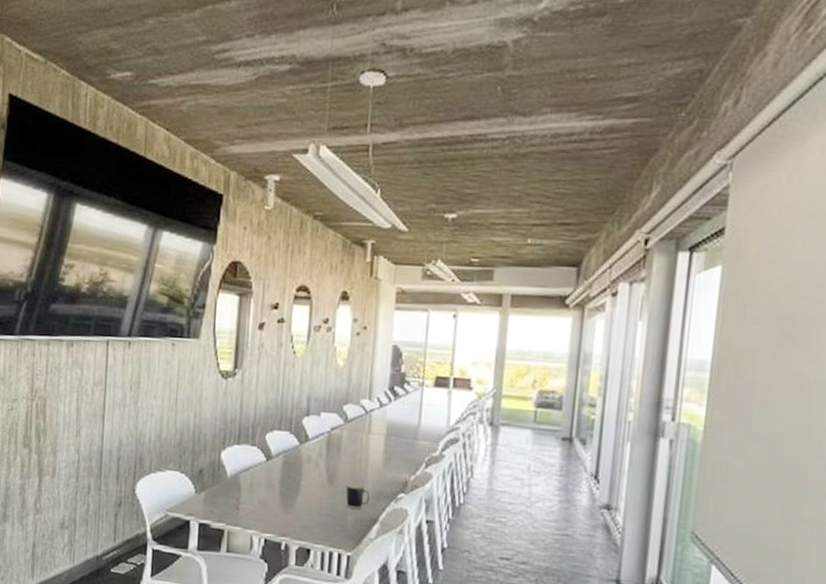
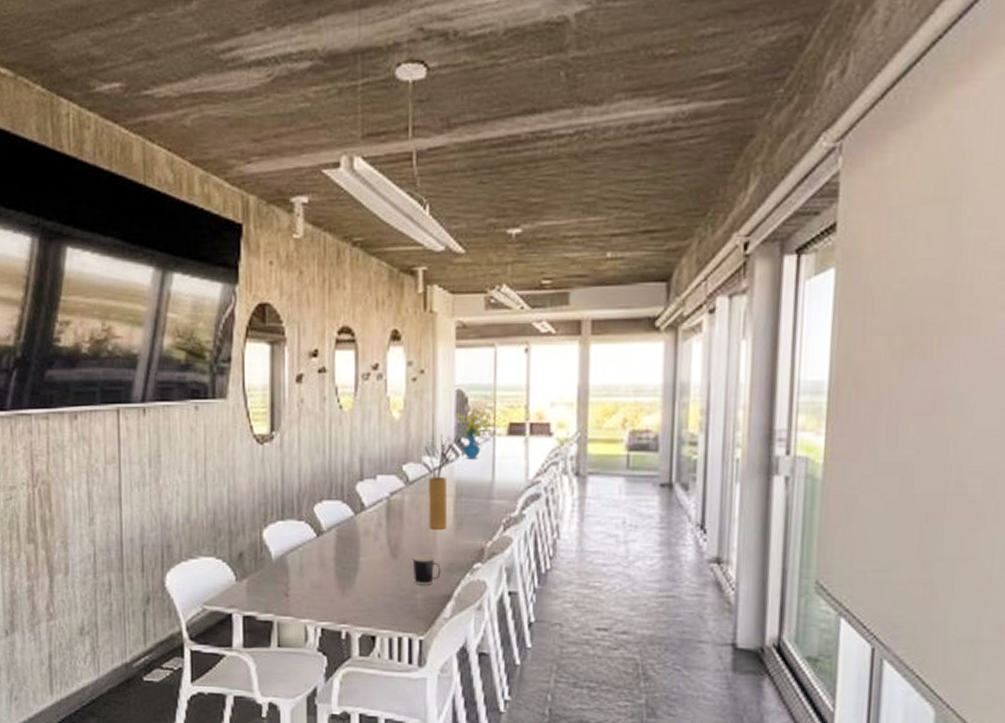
vase: none [362,381,391,463] -> present [425,434,458,529]
bouquet: none [390,360,423,405] -> present [456,406,494,459]

